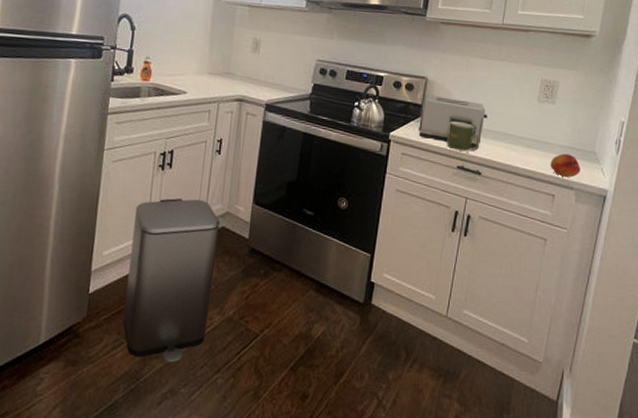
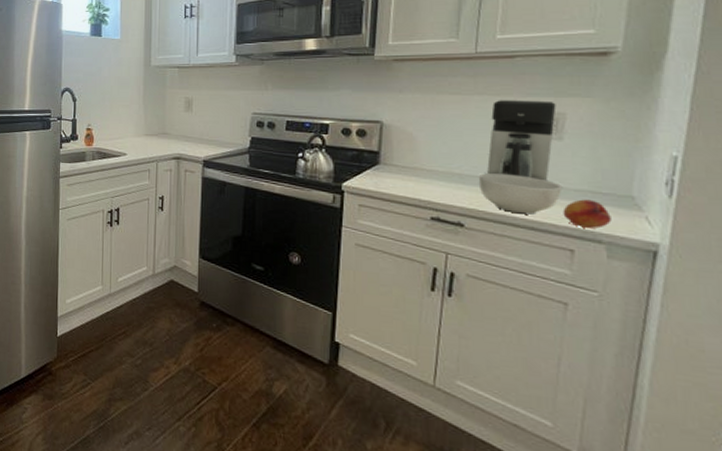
pedal bin: present [123,198,220,363] -> none [88,252,168,407]
toaster: present [418,94,487,148] -> none [377,140,466,196]
mug: present [447,121,480,152] -> none [414,167,459,201]
bowl: none [494,129,552,165] -> present [478,173,563,215]
coffee maker: none [502,67,553,138] -> present [487,100,556,181]

